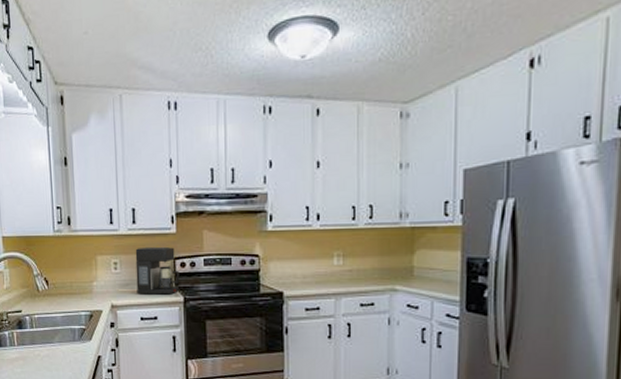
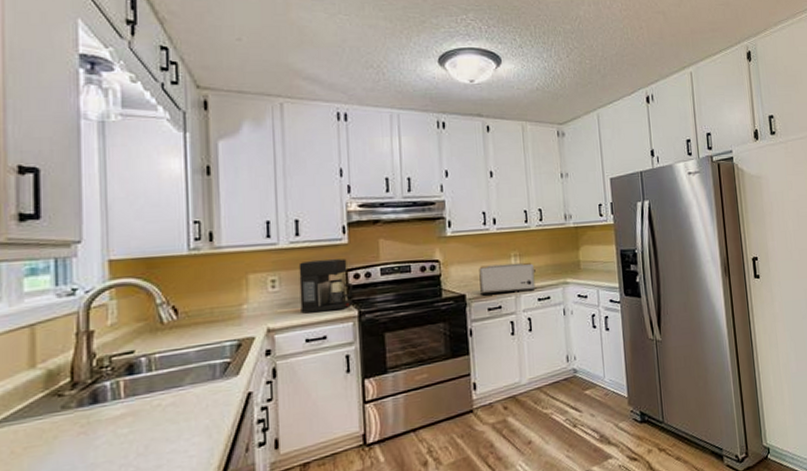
toaster: none [297,263,360,296] -> present [479,262,536,296]

